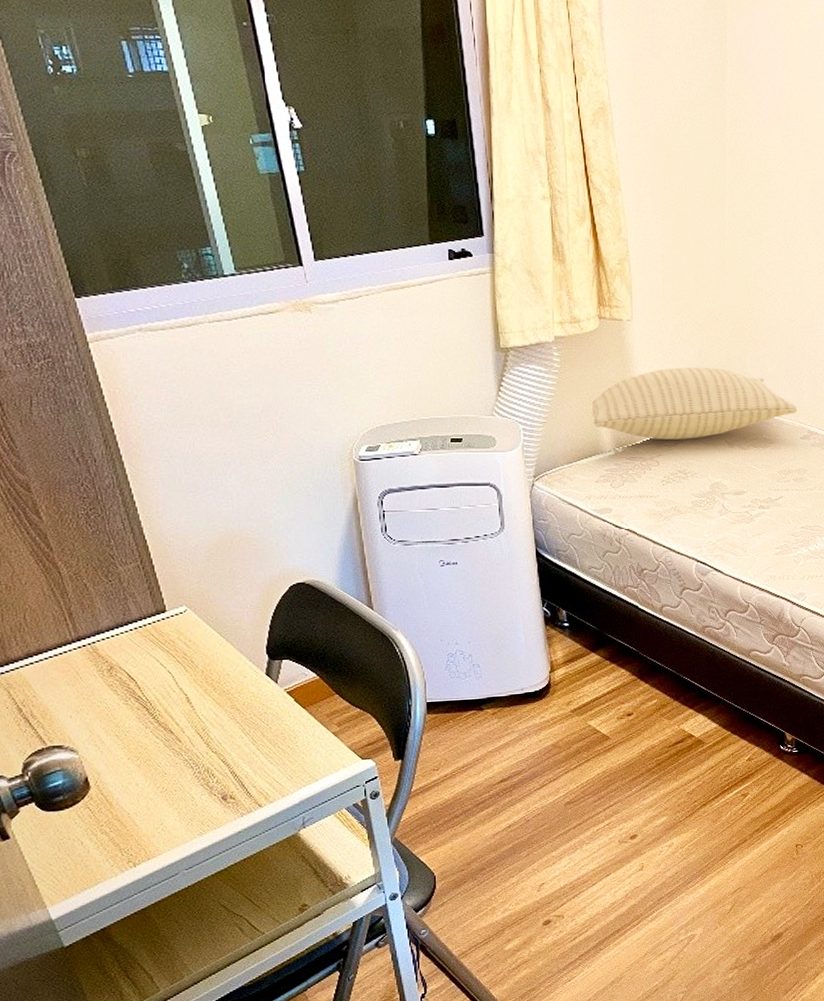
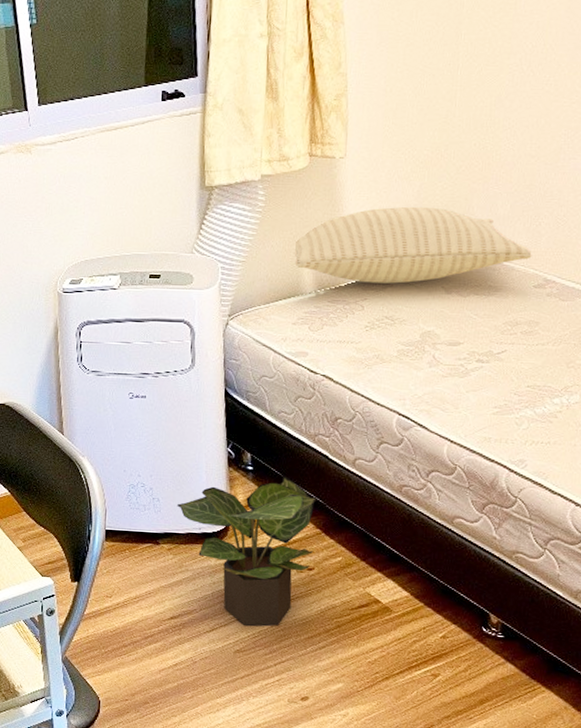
potted plant: none [497,629,631,778] -> present [176,476,317,627]

